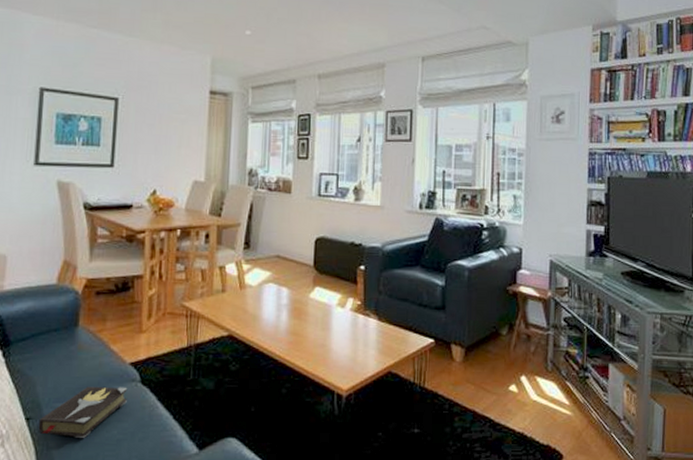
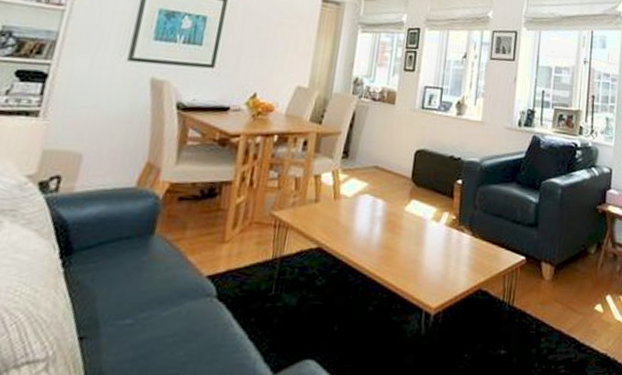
hardback book: present [38,386,128,438] -> none [91,301,201,360]

